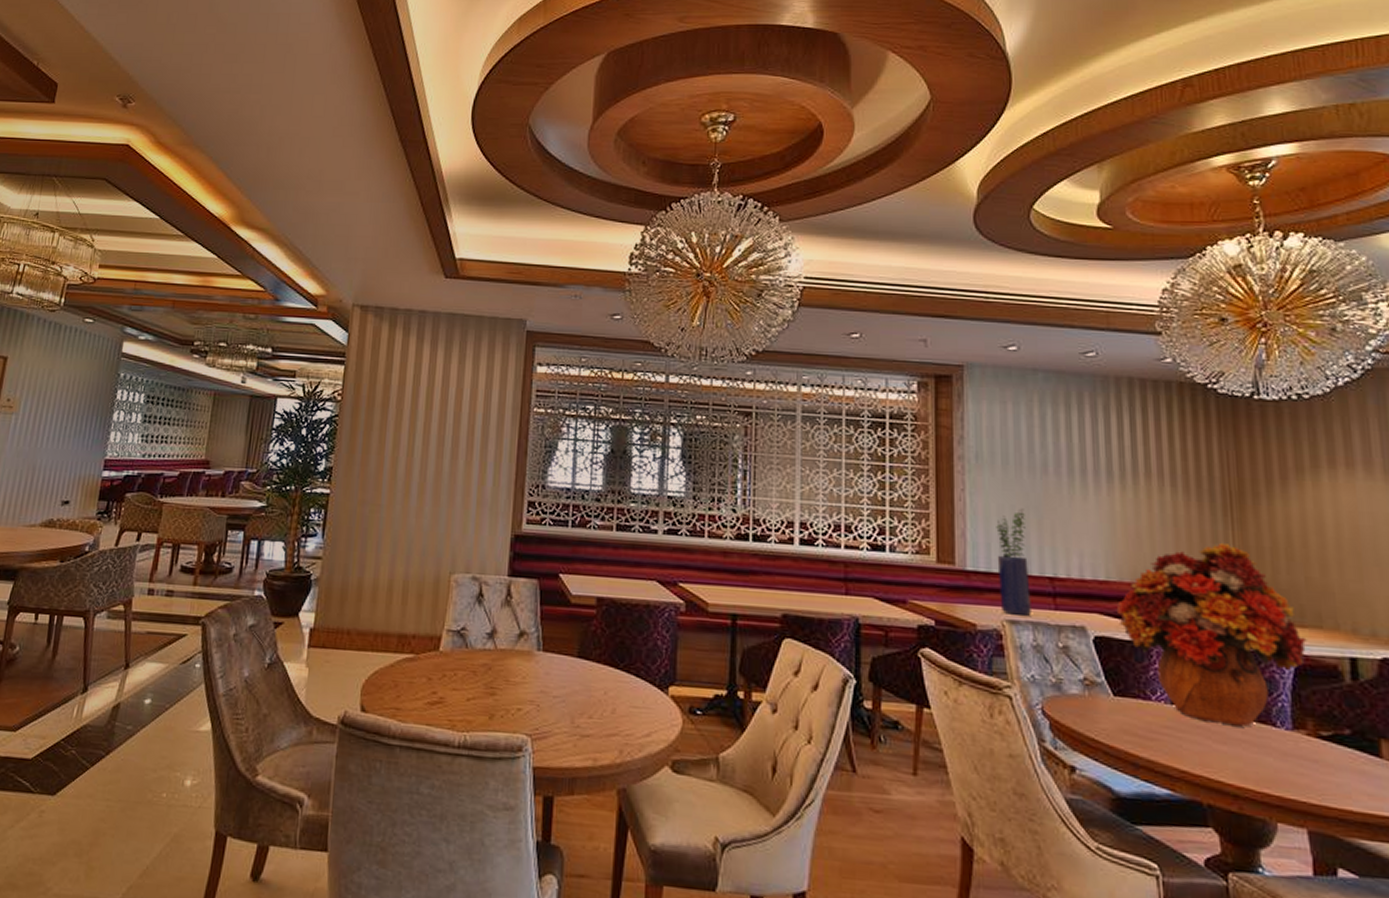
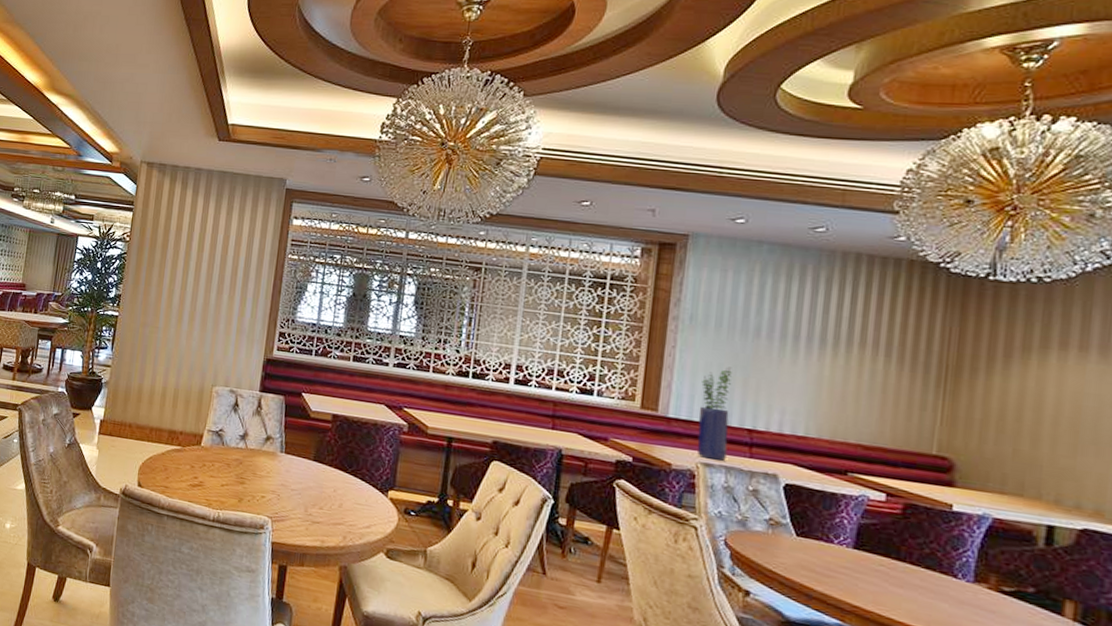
flower arrangement: present [1116,542,1307,727] -> none [810,411,1005,575]

